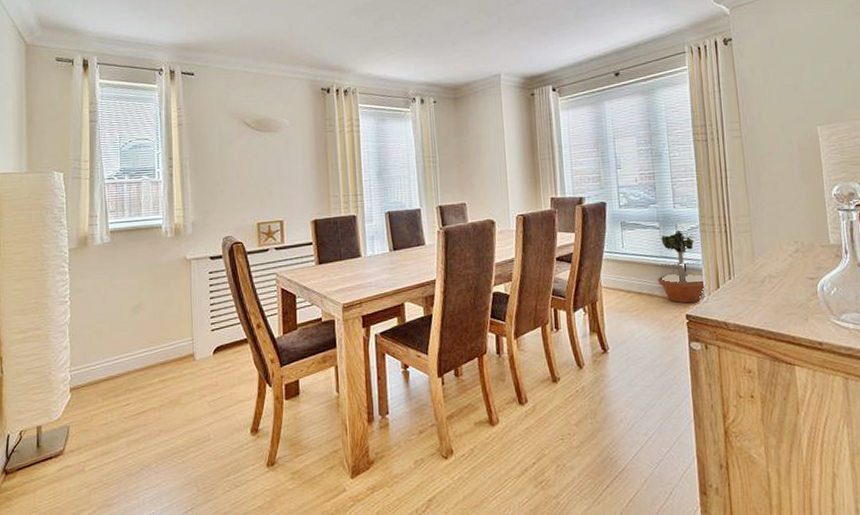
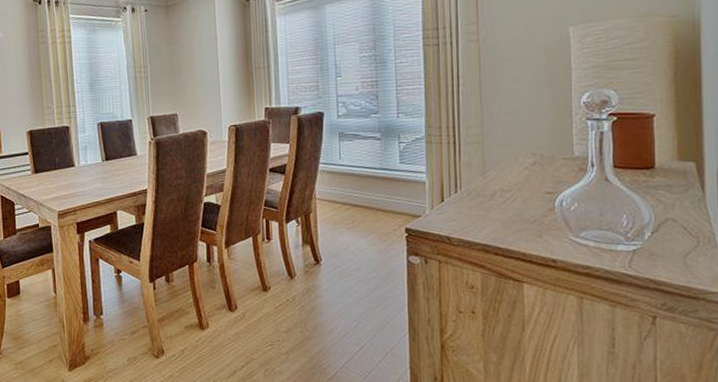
potted tree: present [657,229,706,304] -> none [376,140,429,217]

